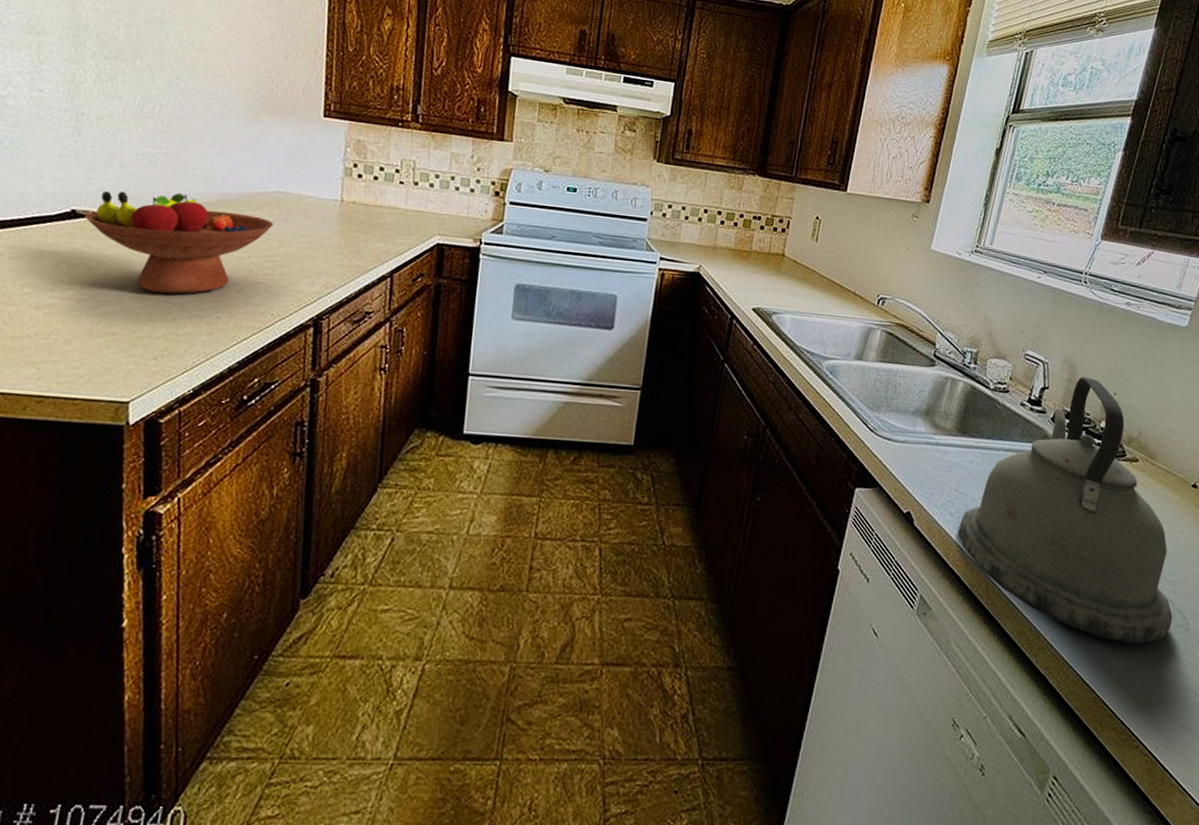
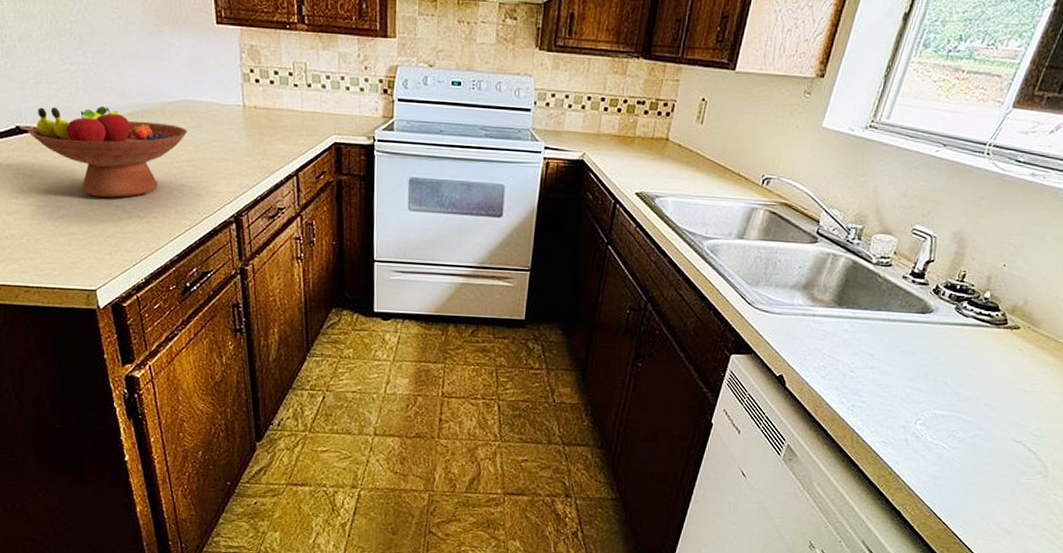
kettle: present [958,376,1173,644] -> none [828,249,1038,487]

